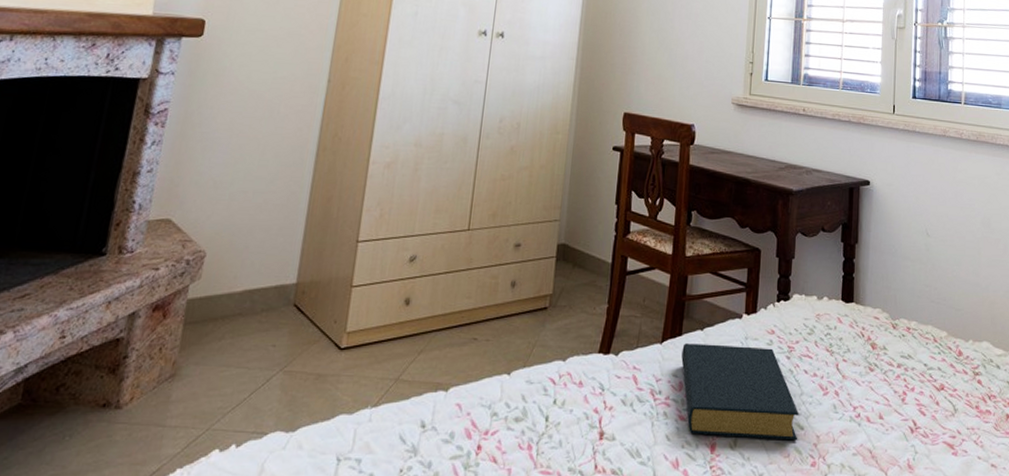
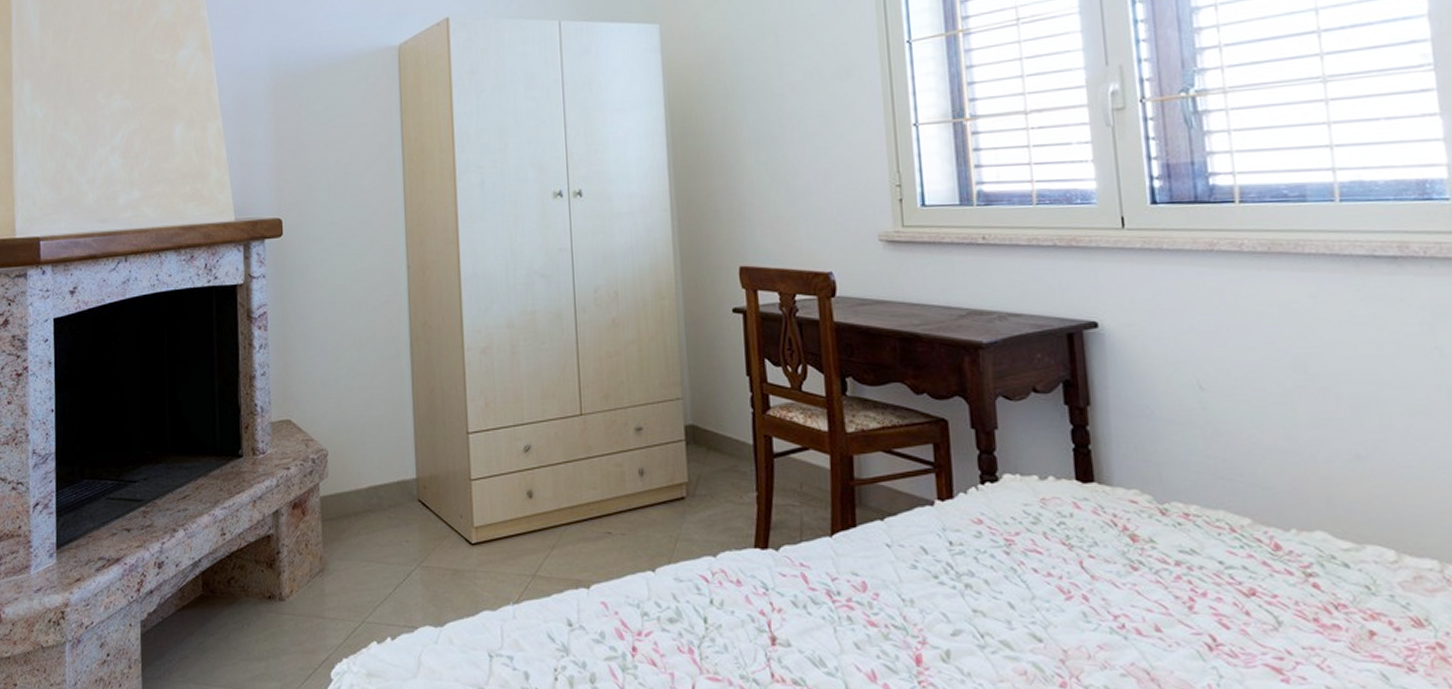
hardback book: present [681,343,800,441] -> none [859,536,1036,655]

